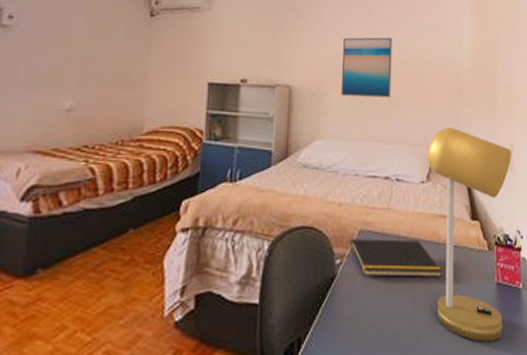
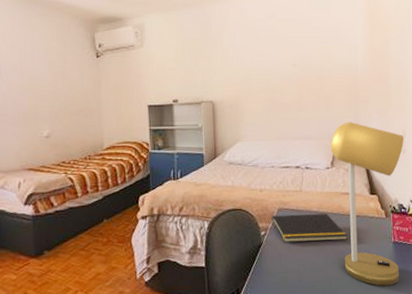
wall art: present [340,37,392,98] -> none [253,52,297,106]

